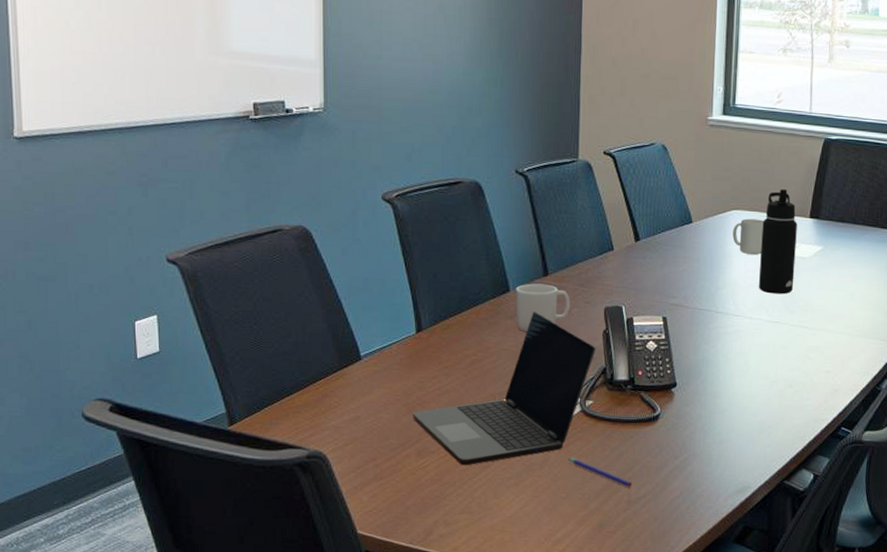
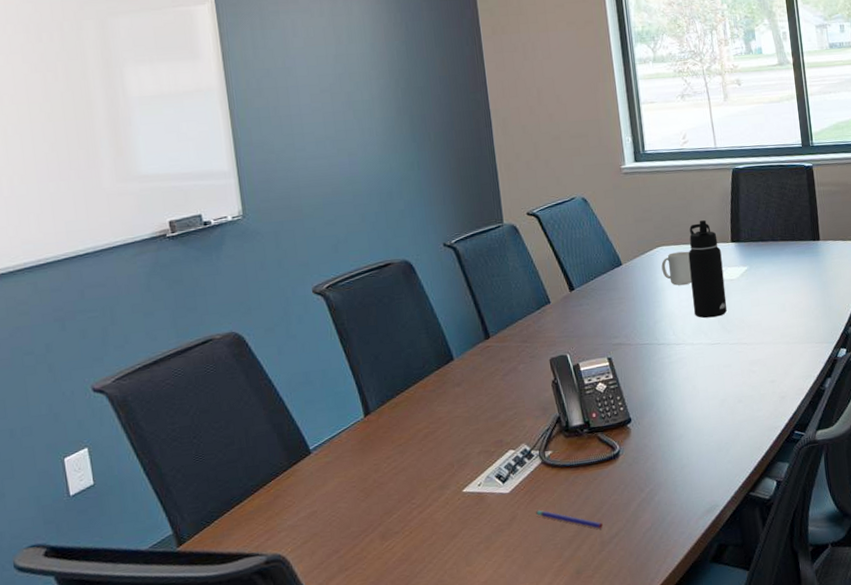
laptop: present [413,312,596,466] -> none [371,375,547,540]
mug: present [515,283,570,332] -> none [459,346,516,396]

